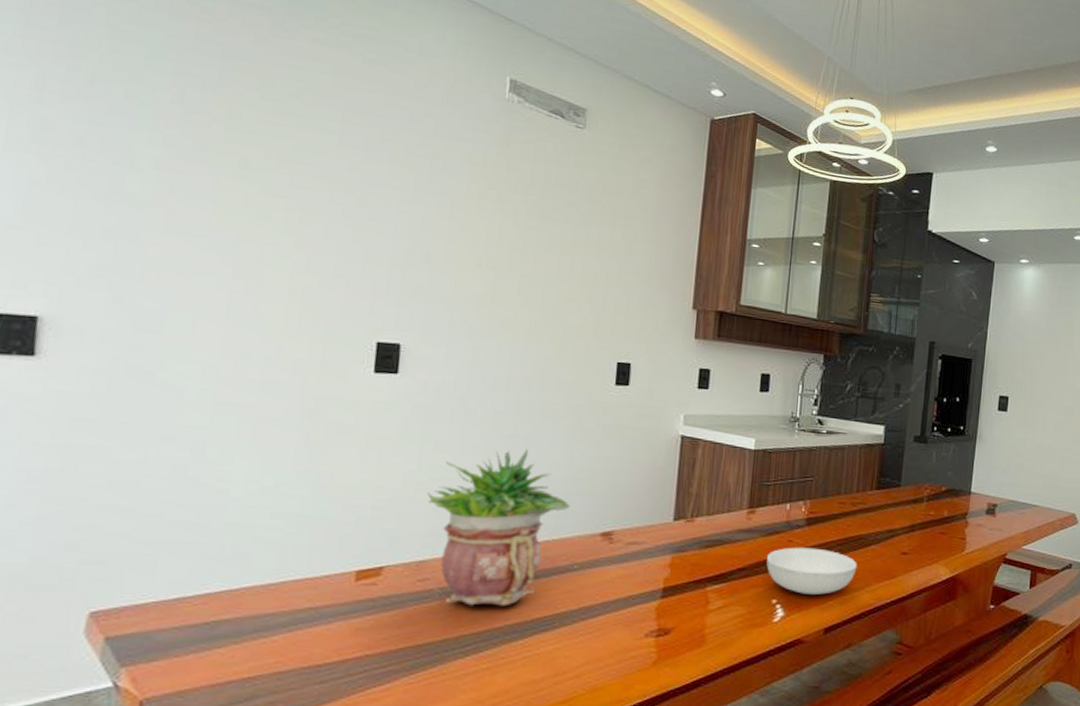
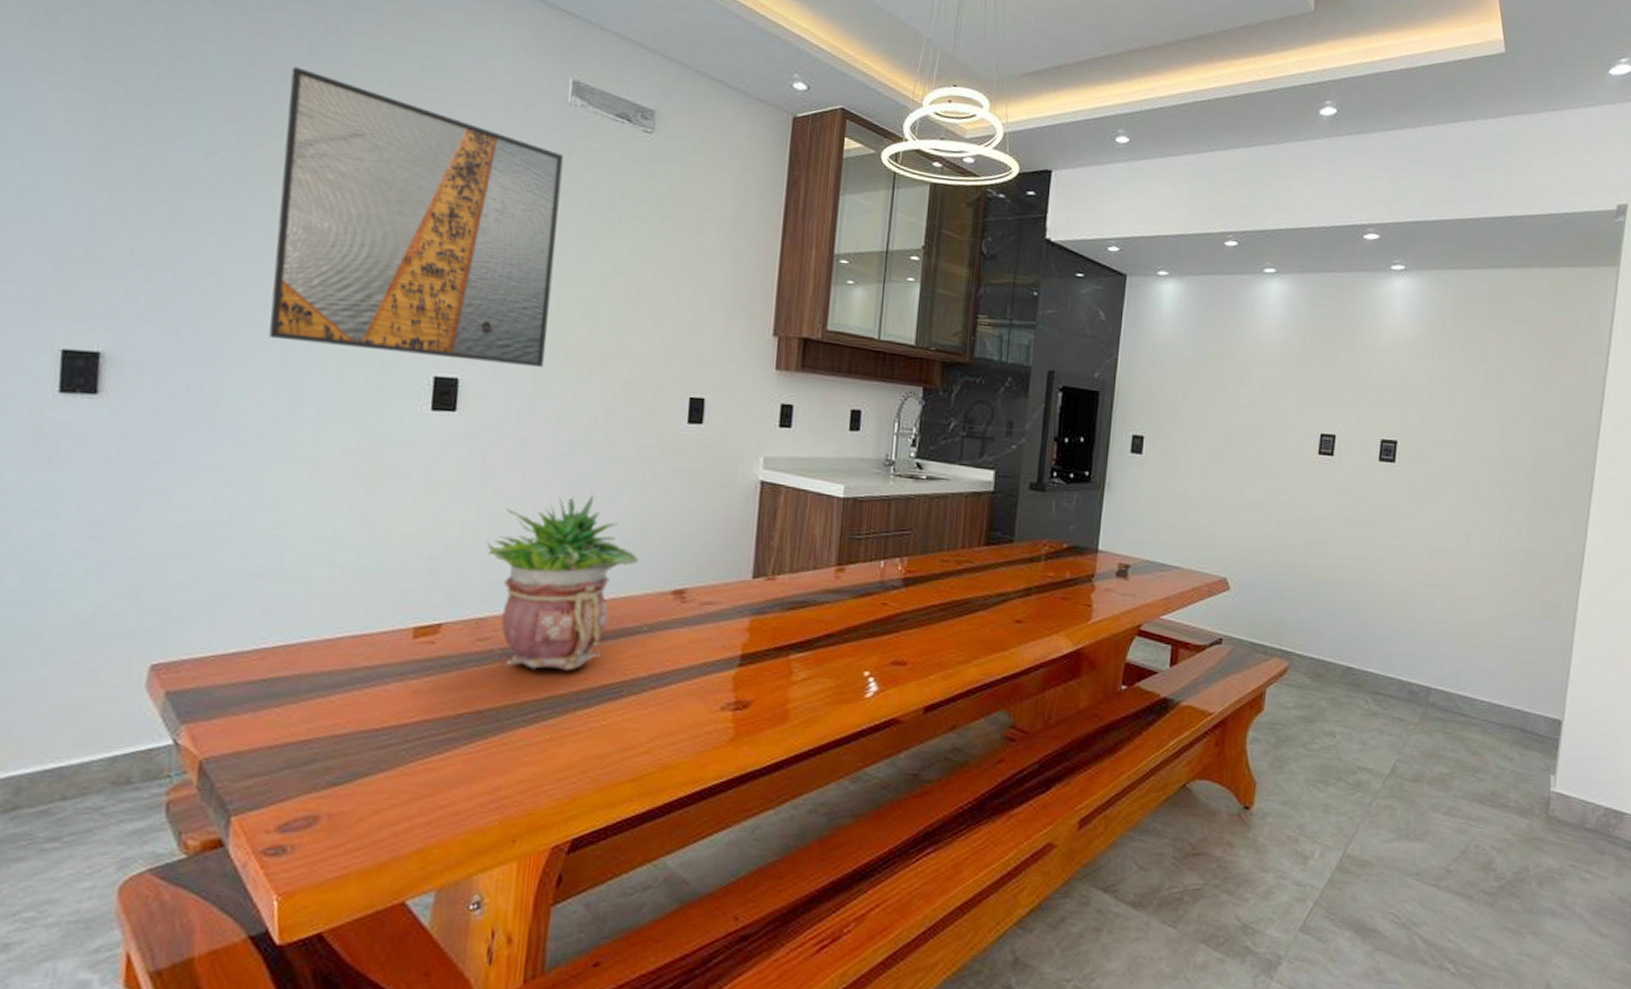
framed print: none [213,54,502,335] -> present [269,67,564,368]
serving bowl: present [766,547,857,596] -> none [858,611,962,668]

